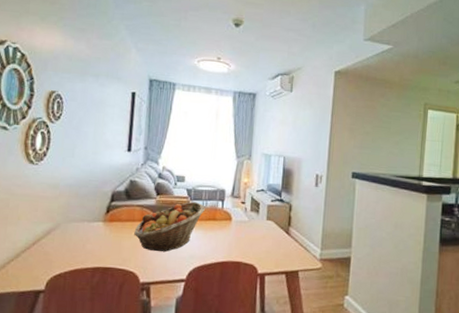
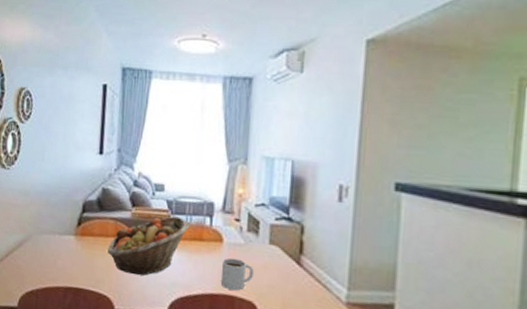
mug: none [230,232,256,257] -> present [221,257,255,291]

